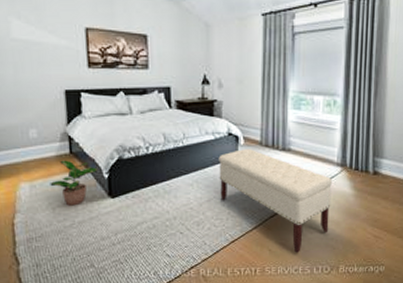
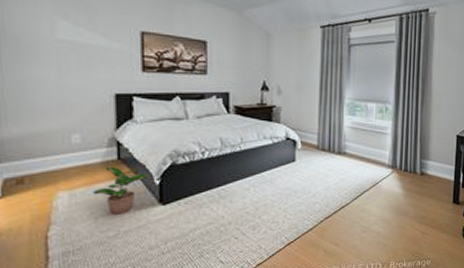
bench: present [218,149,332,253] -> none [276,153,384,252]

